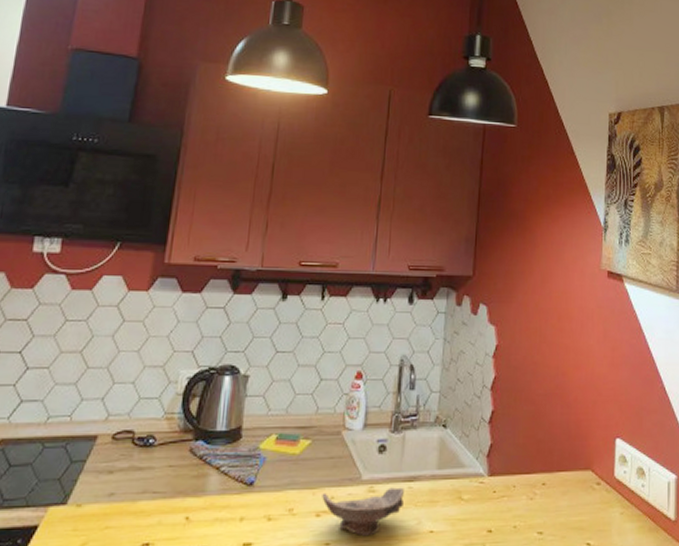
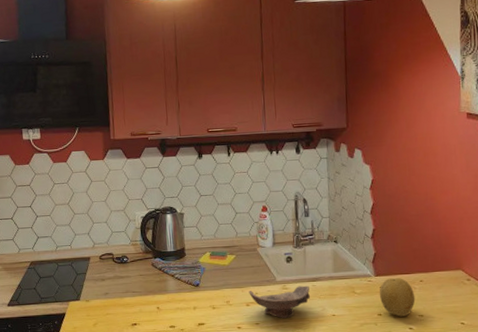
fruit: none [491,479,535,535] -> present [379,278,416,317]

